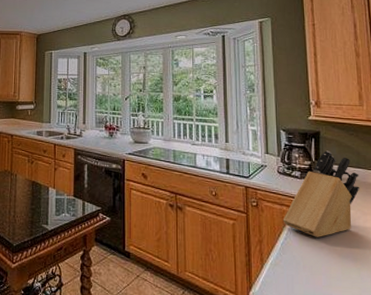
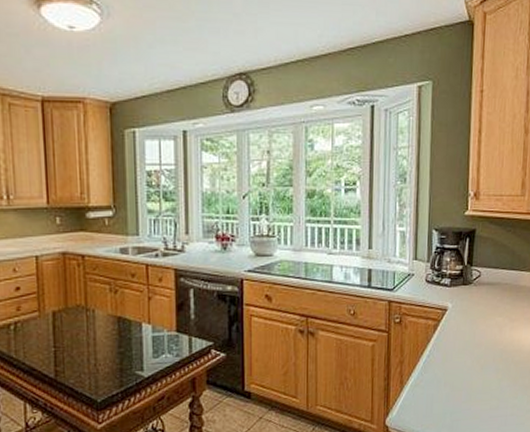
knife block: present [282,150,360,237] -> none [427,251,512,351]

